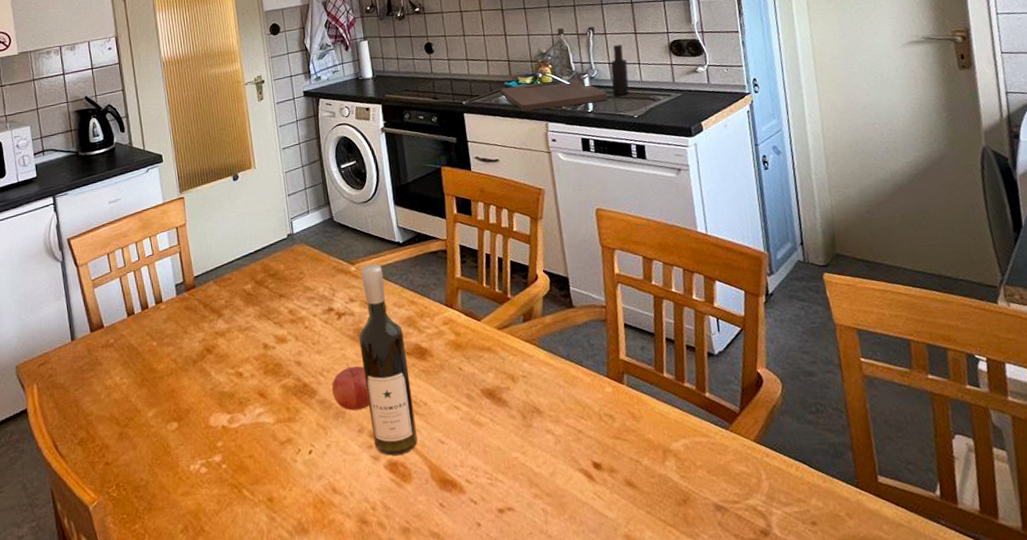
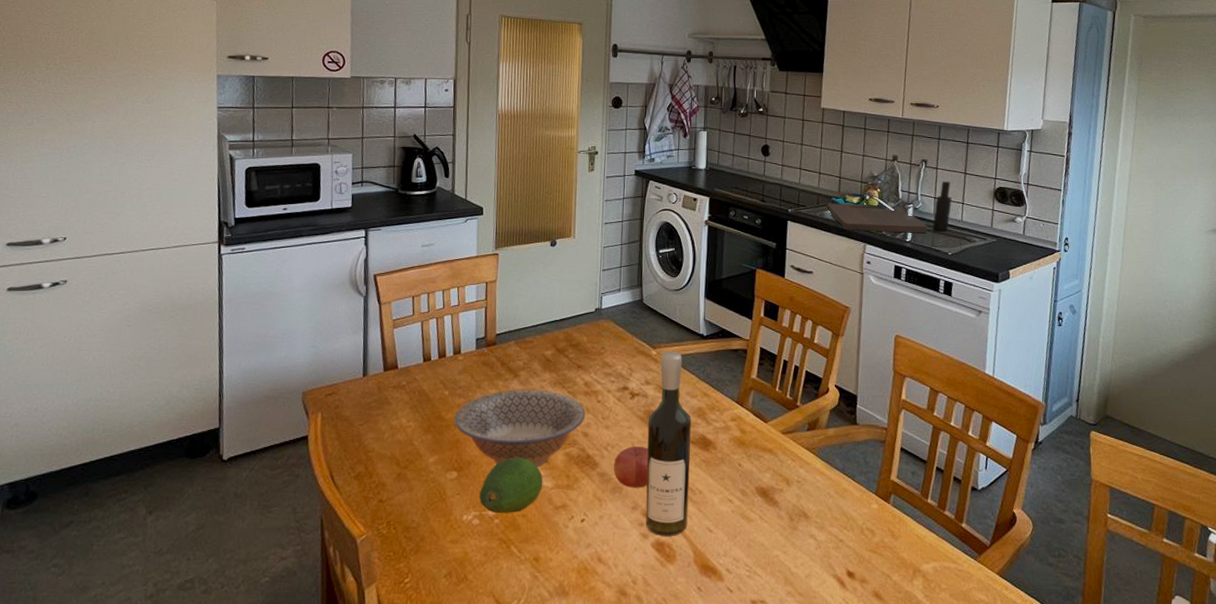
bowl: none [166,325,296,407] -> present [454,389,586,467]
fruit: none [203,396,265,458] -> present [479,457,543,513]

